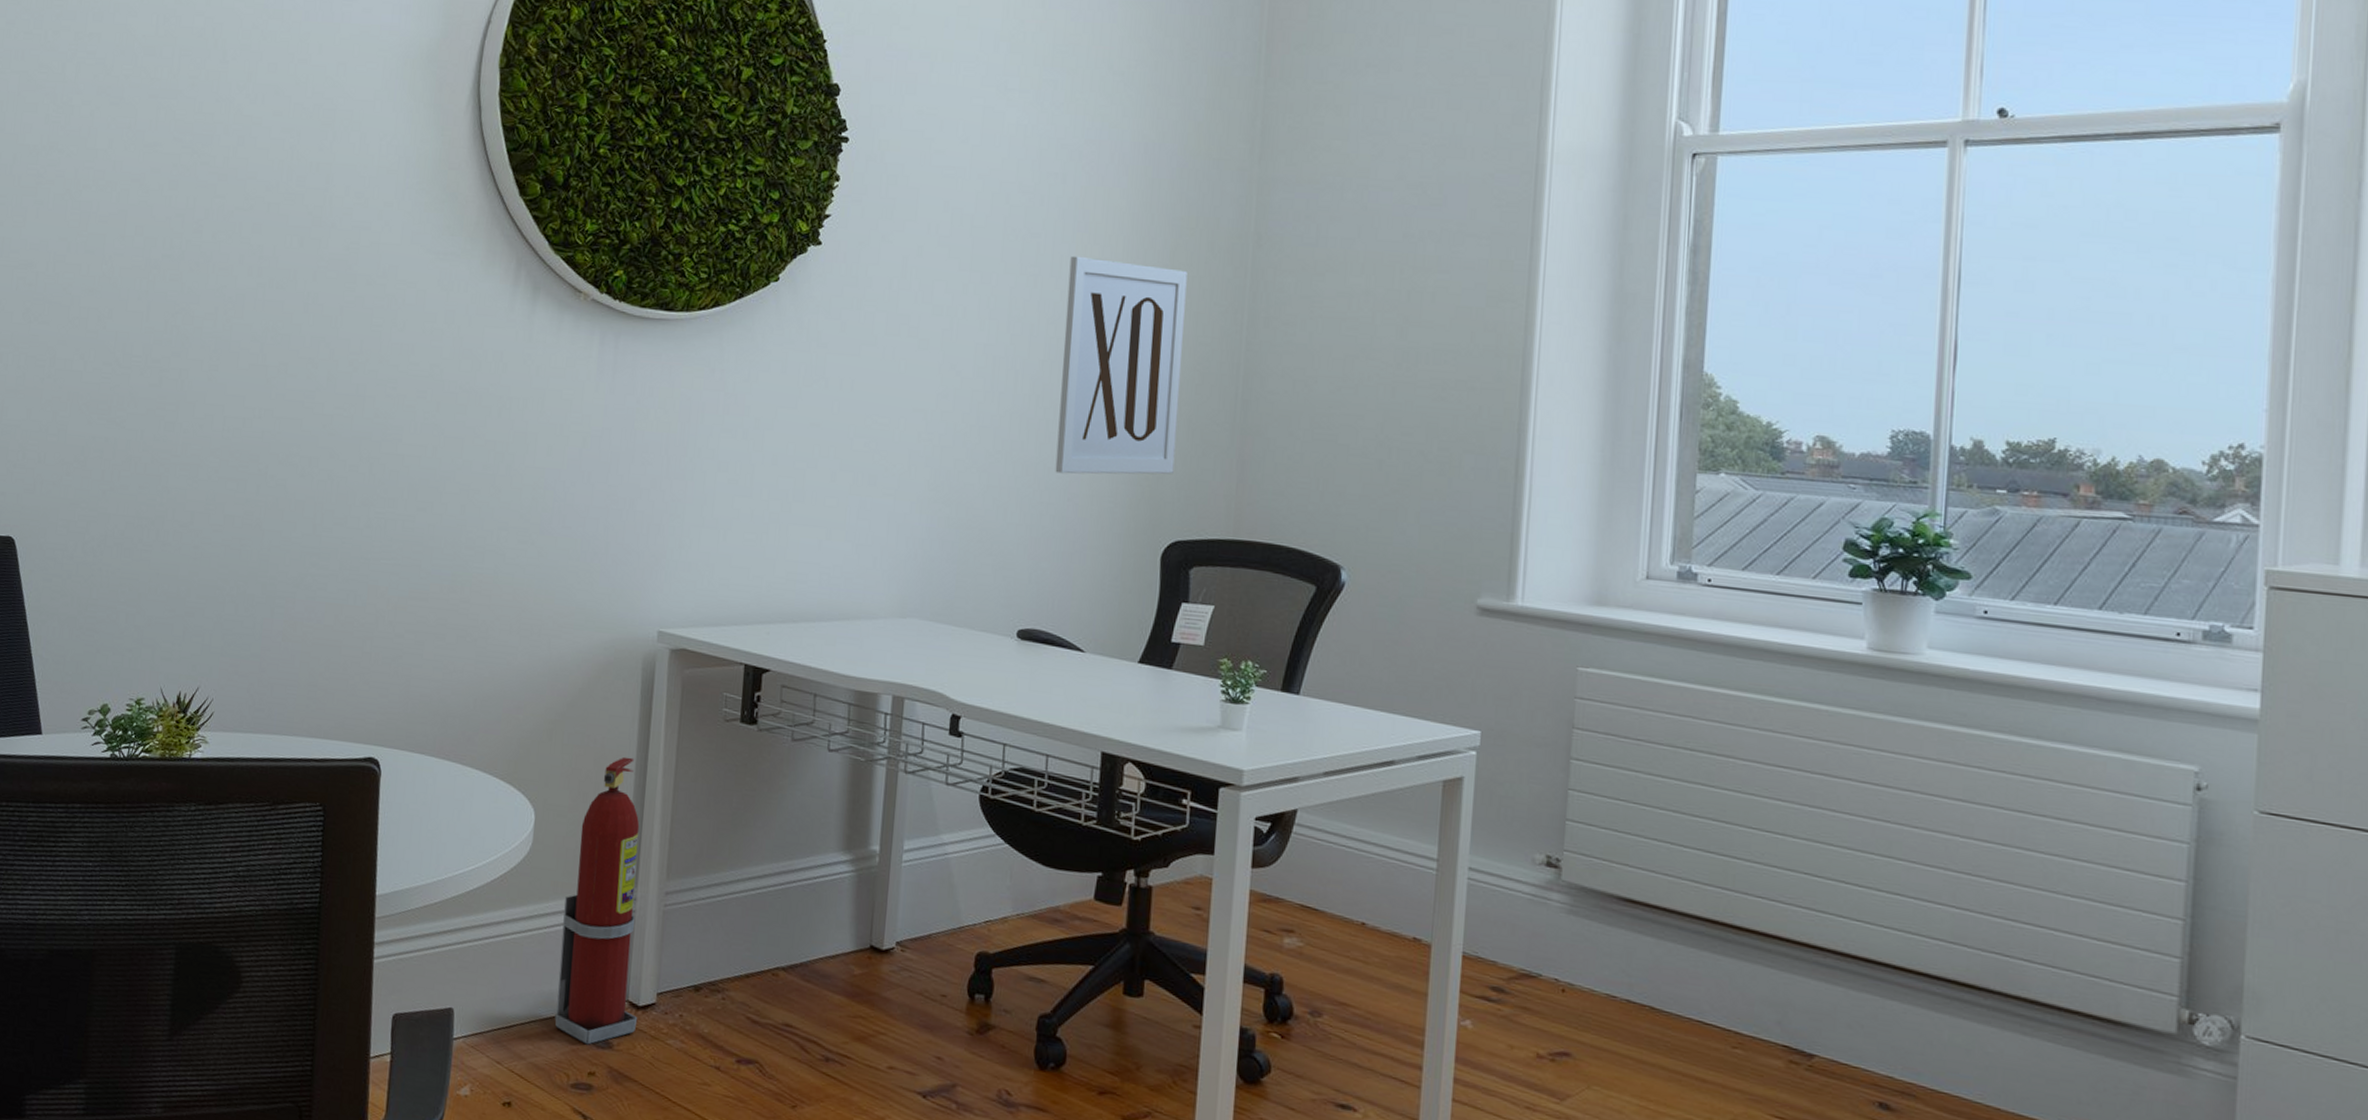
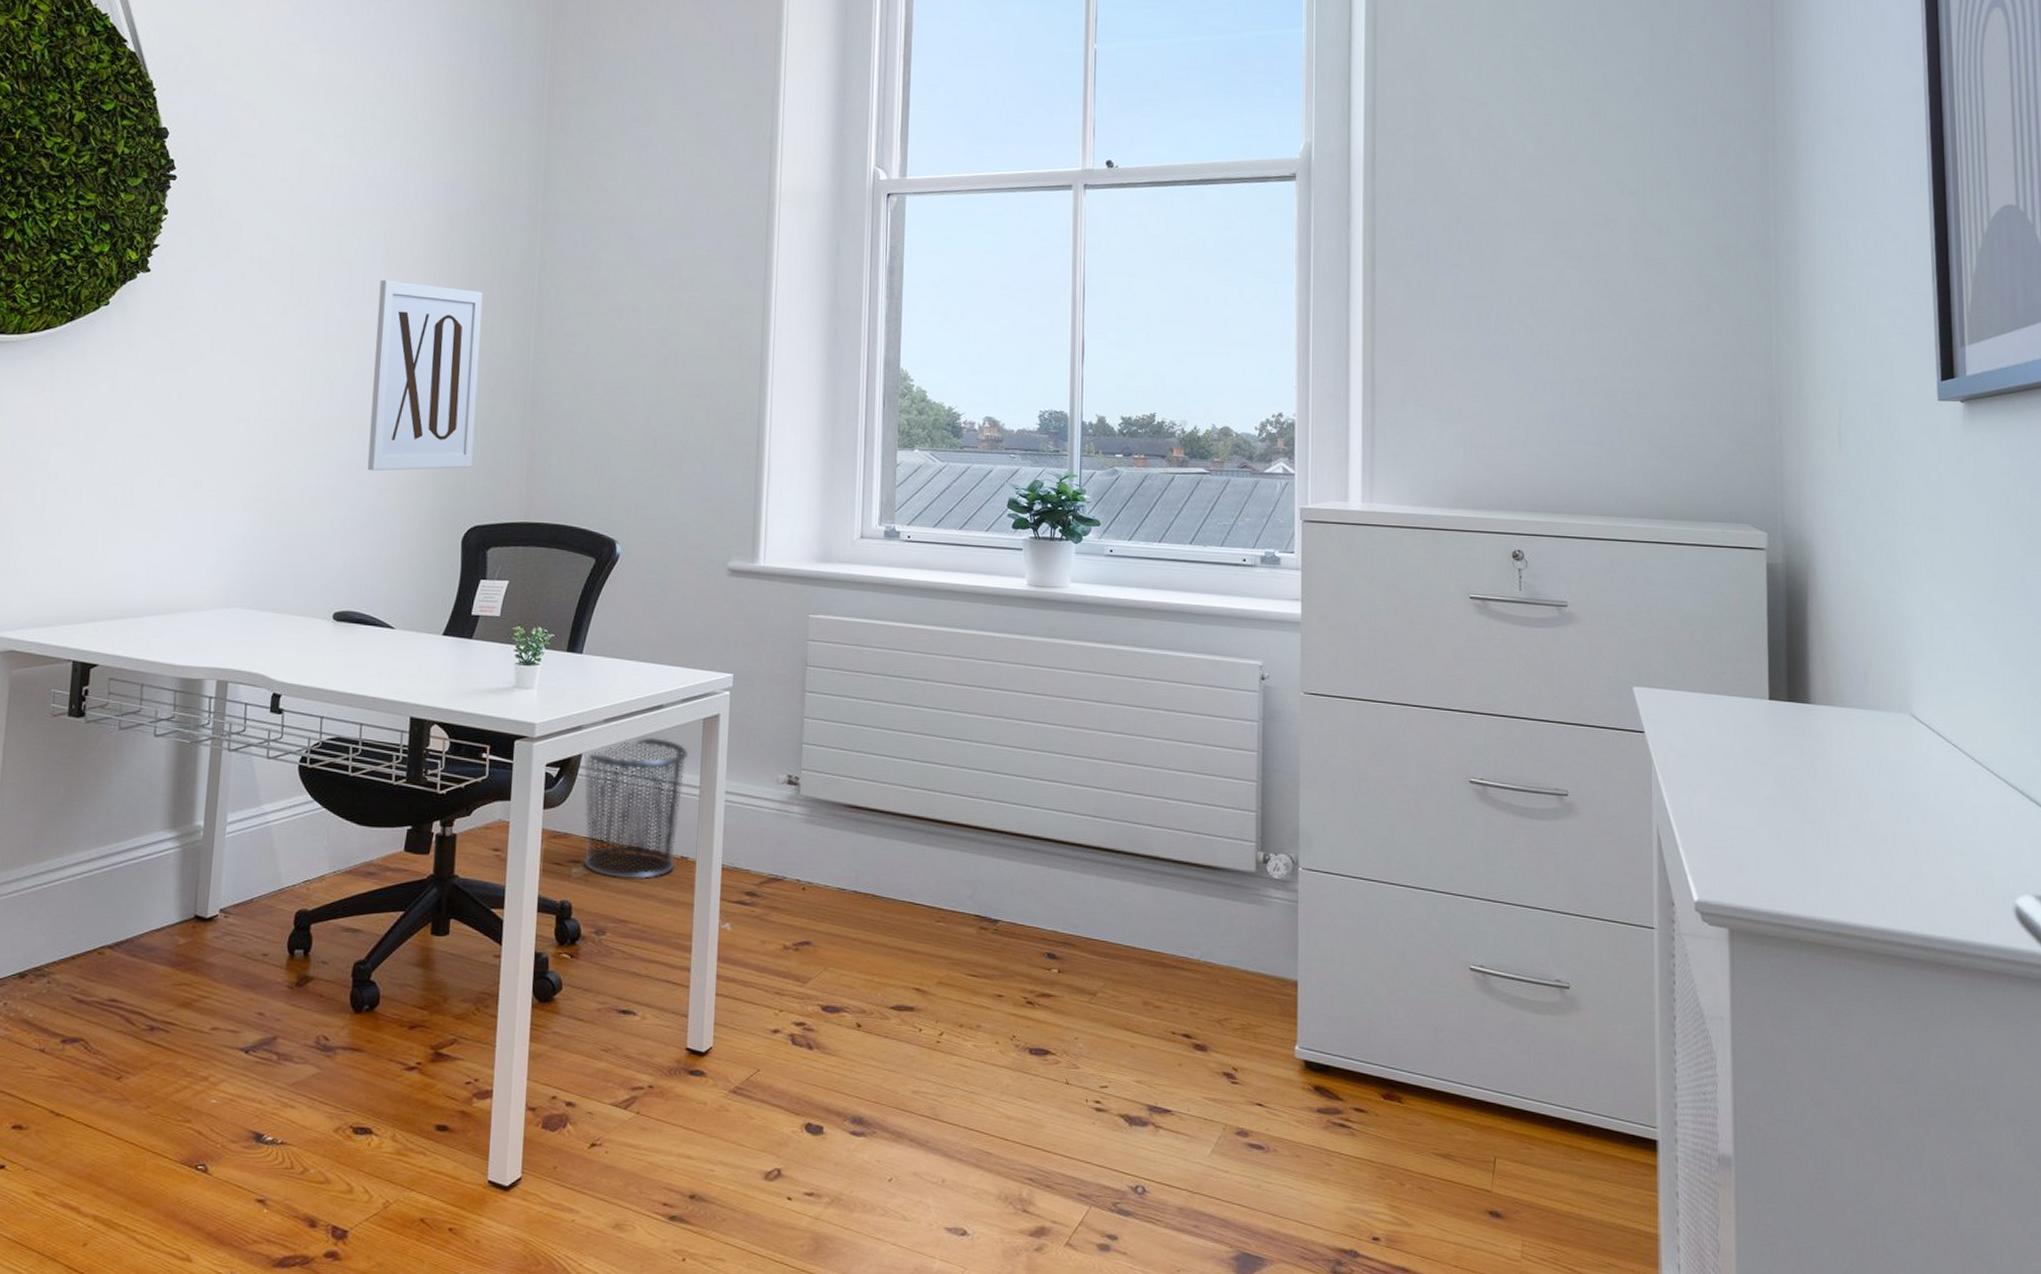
waste bin: none [1297,795,1424,960] -> present [583,736,688,880]

